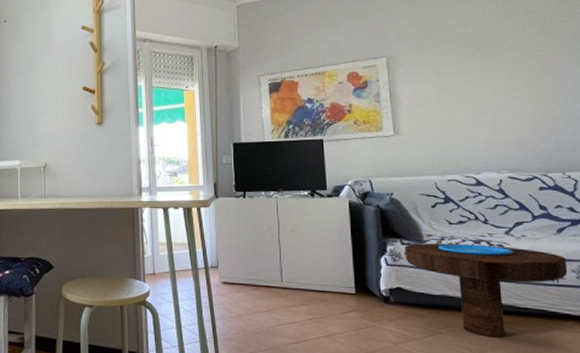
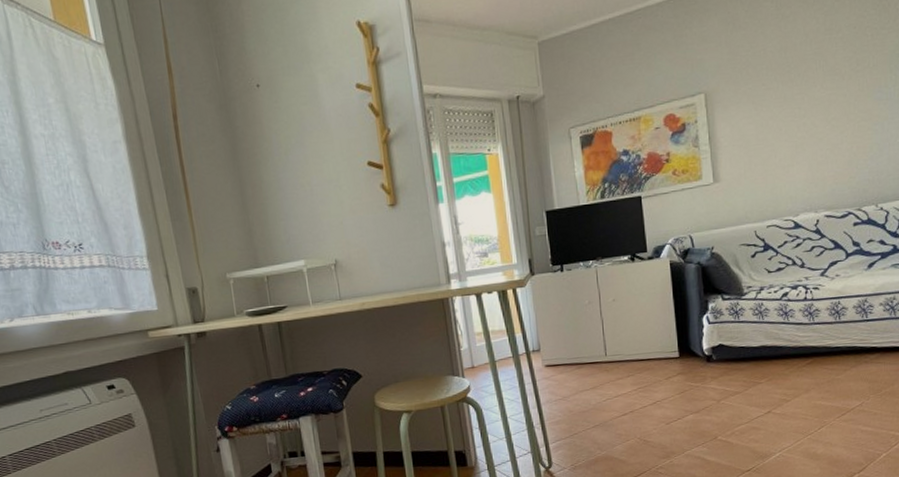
side table: present [404,242,568,338] -> none [725,288,876,381]

